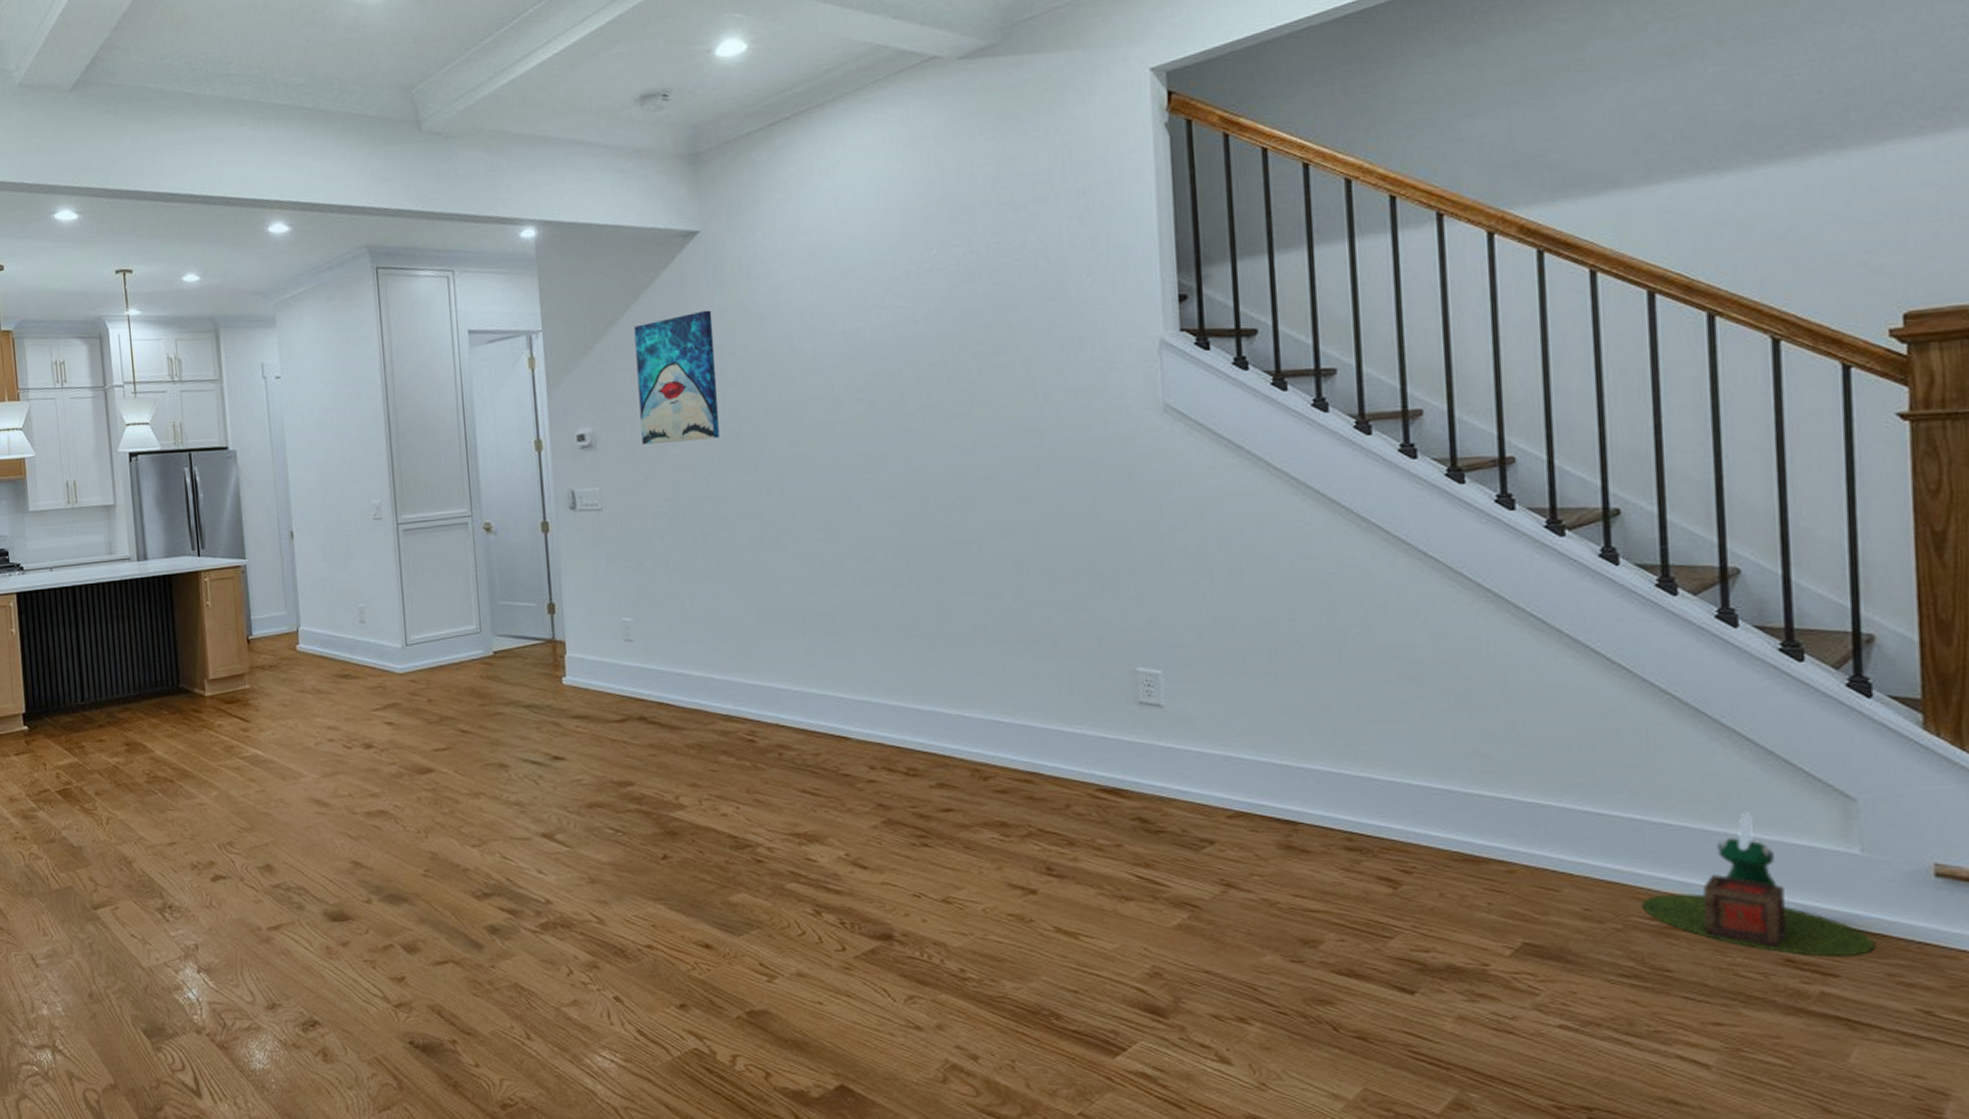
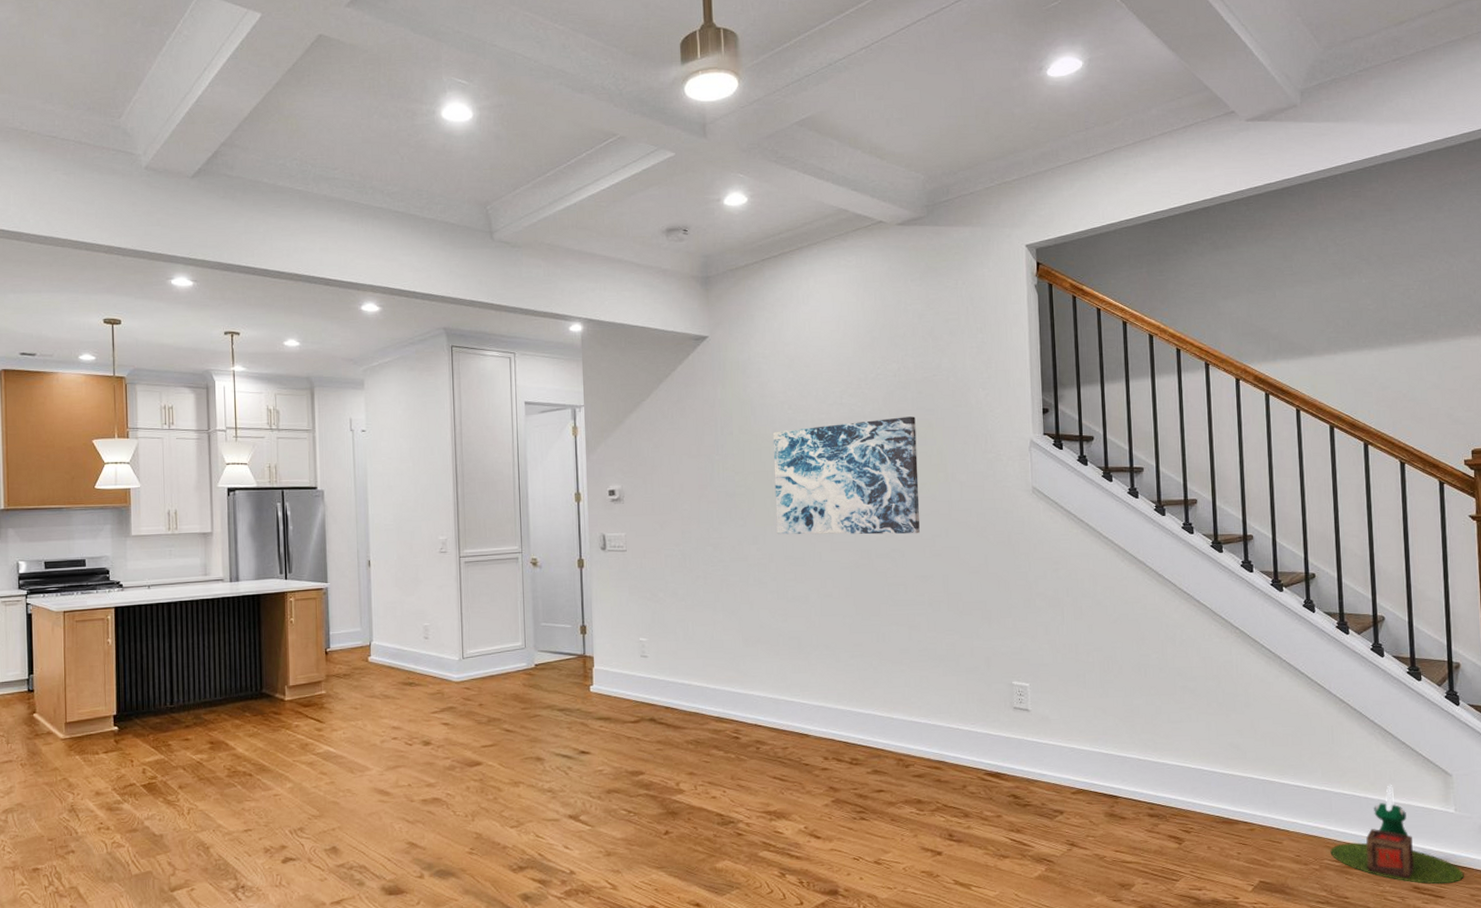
wall art: present [634,310,719,445] -> none [656,398,718,500]
wall art: none [789,317,998,483] -> present [772,416,920,535]

